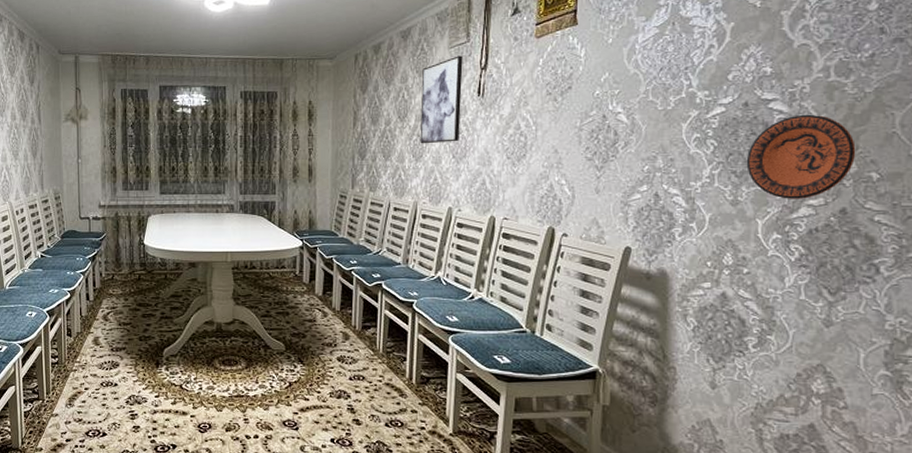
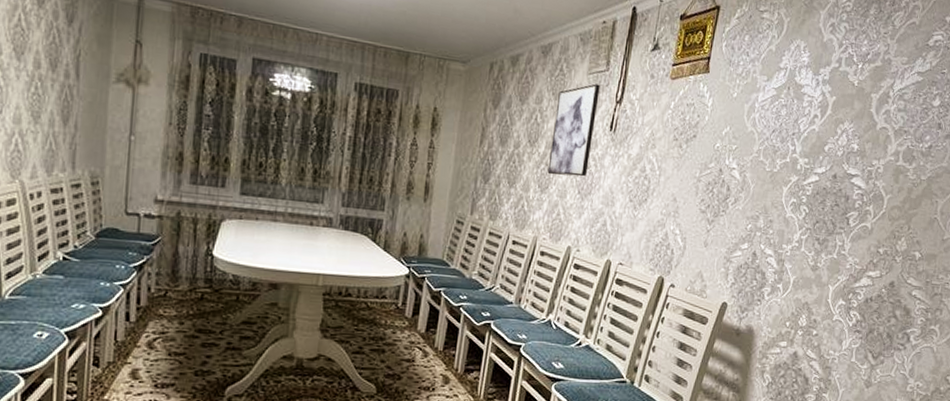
decorative plate: present [746,114,856,199] -> none [828,192,908,270]

